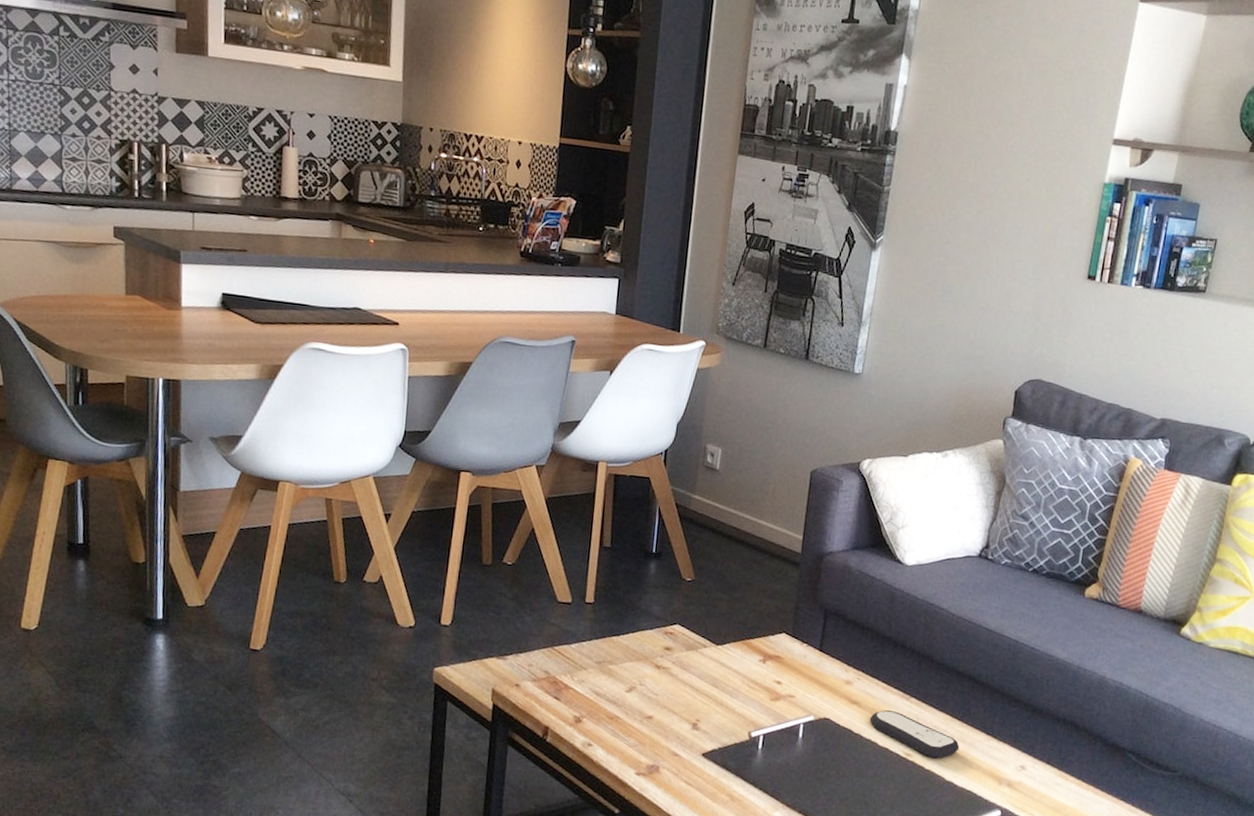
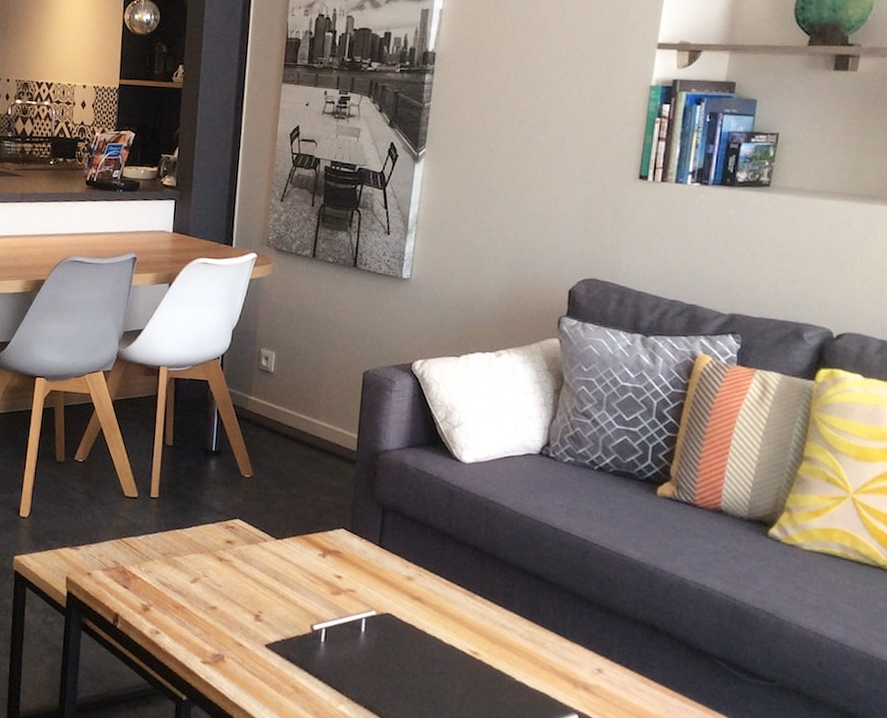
remote control: present [869,710,960,759] -> none [433,607,530,659]

